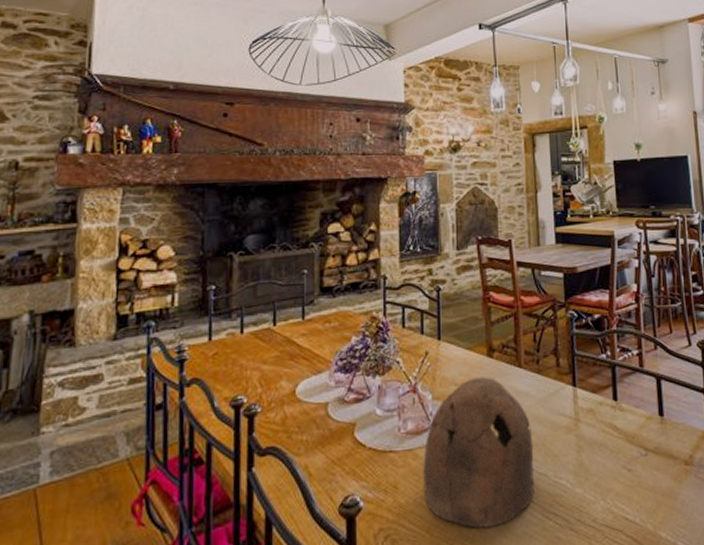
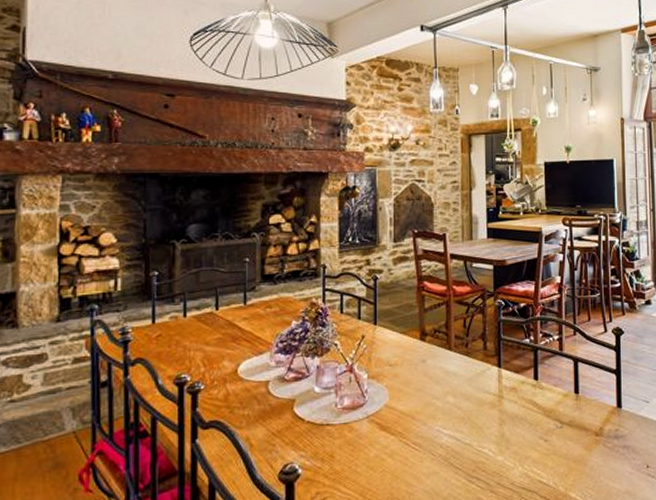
wooden bowl: present [423,377,535,528] -> none [358,358,461,491]

